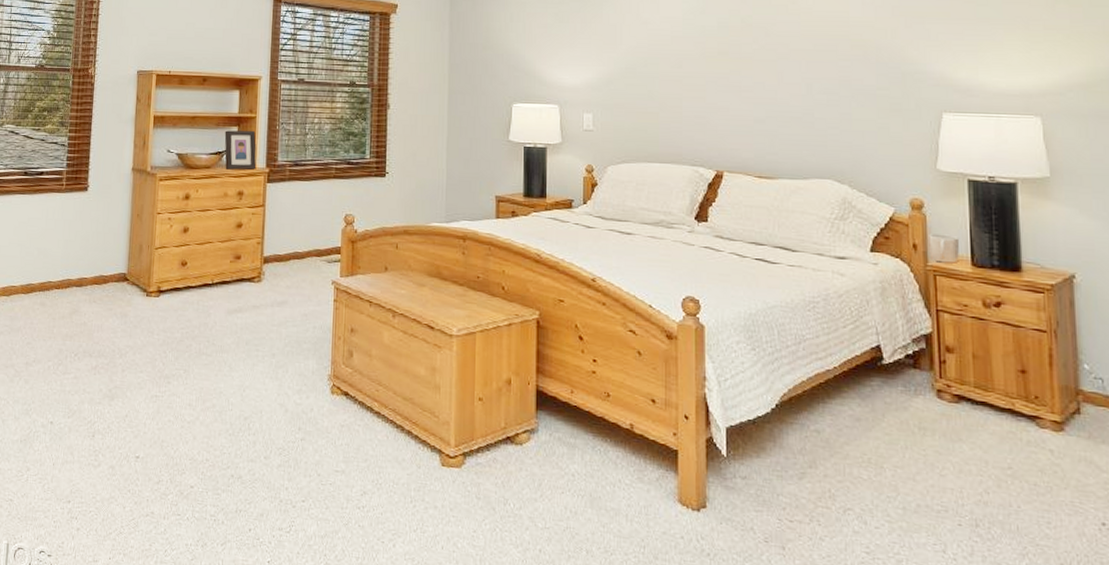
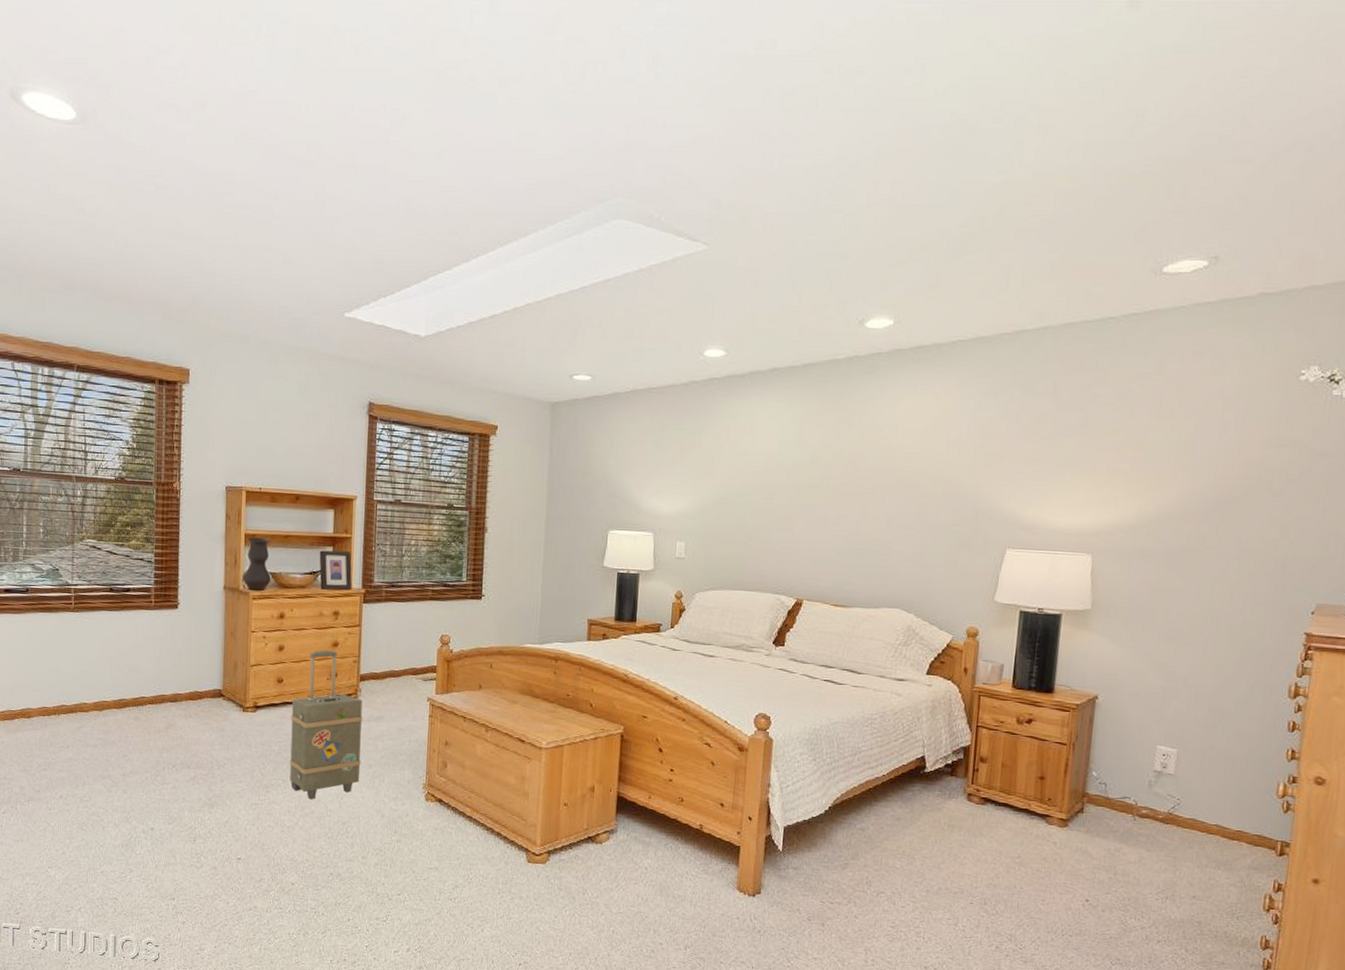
vase: none [151,119,179,173] -> present [243,537,271,592]
suitcase: none [191,231,266,392] -> present [289,650,363,799]

